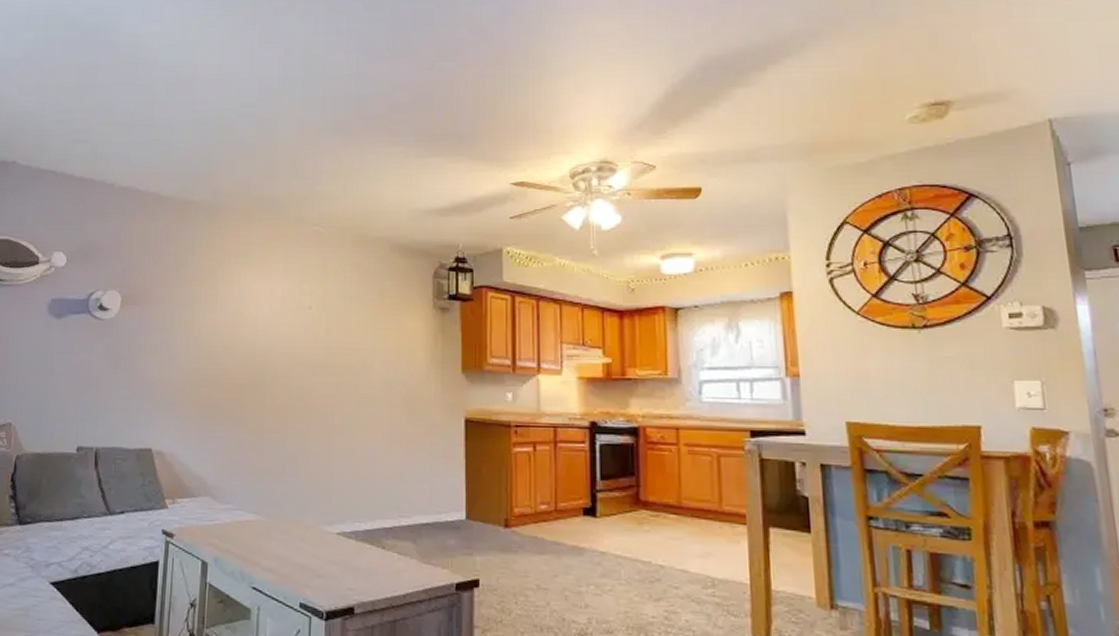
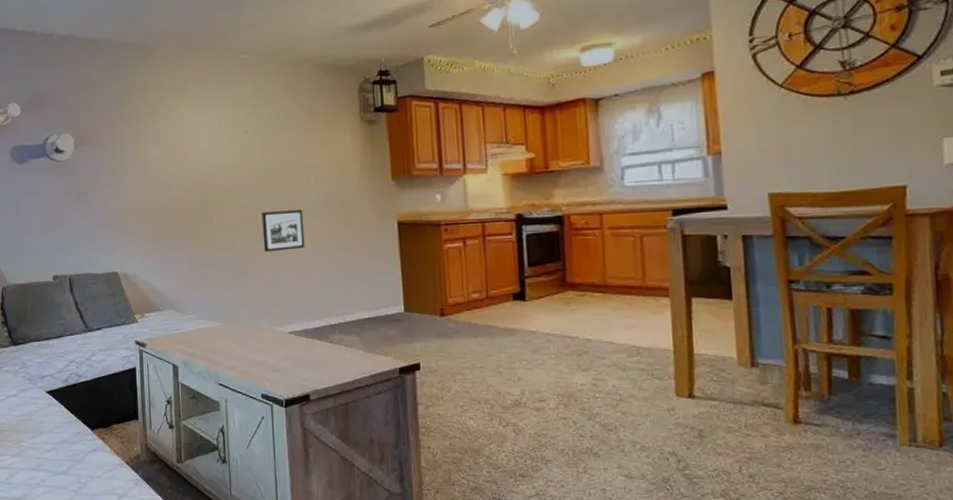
picture frame: none [317,395,364,441] -> present [261,210,305,253]

